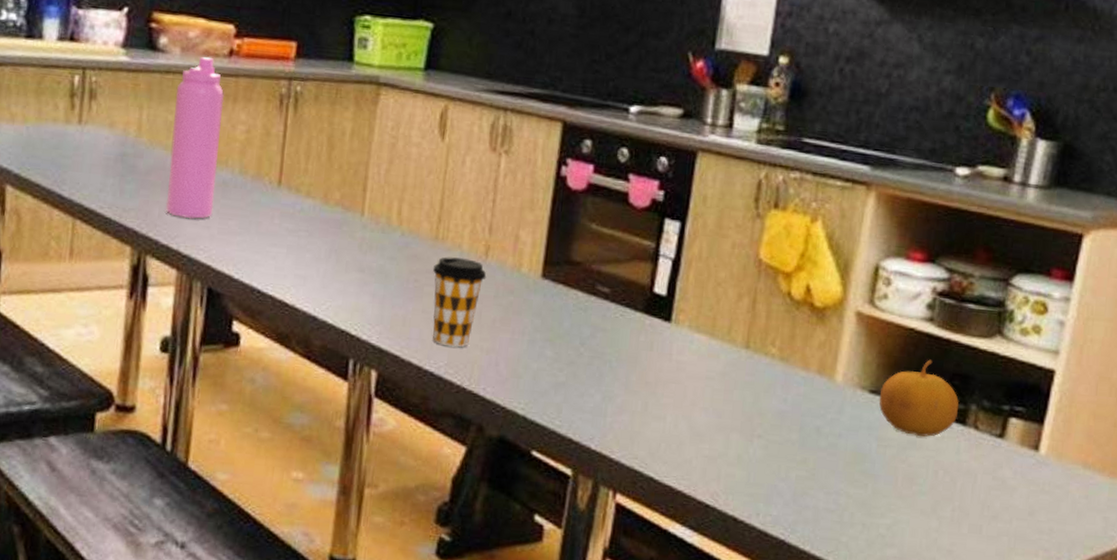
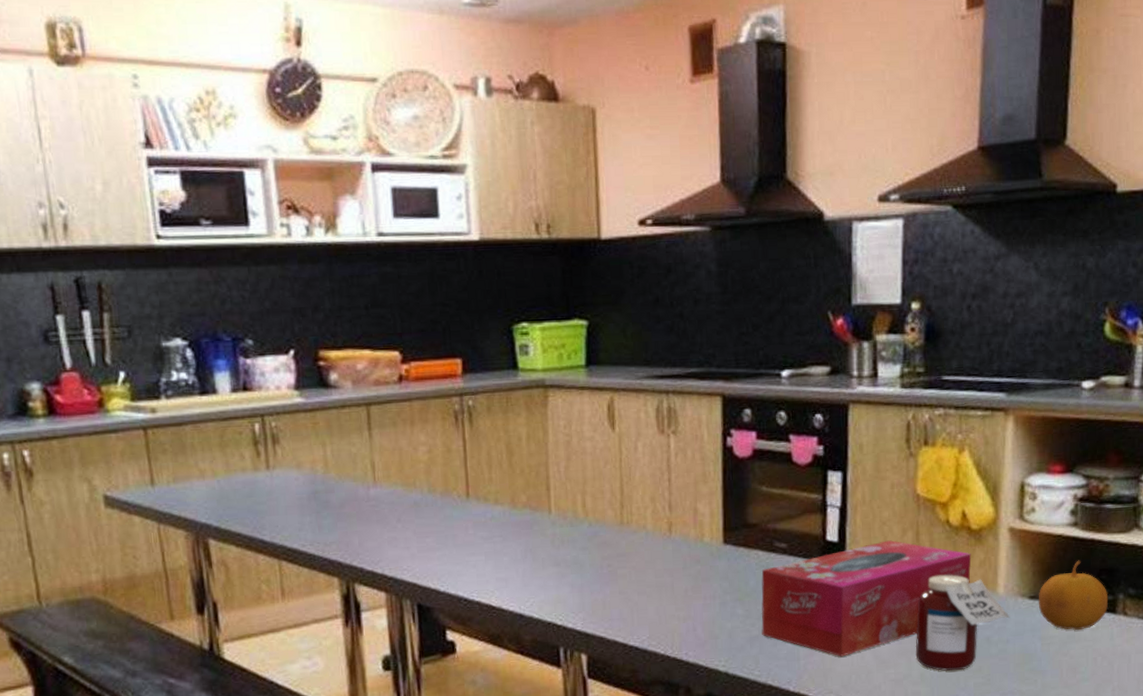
water bottle: present [165,56,225,219] -> none [354,385,410,543]
coffee cup: present [432,257,487,348] -> none [622,537,673,621]
tissue box: none [569,303,811,421] -> present [761,540,971,657]
jar: none [734,350,846,459] -> present [915,575,1010,672]

